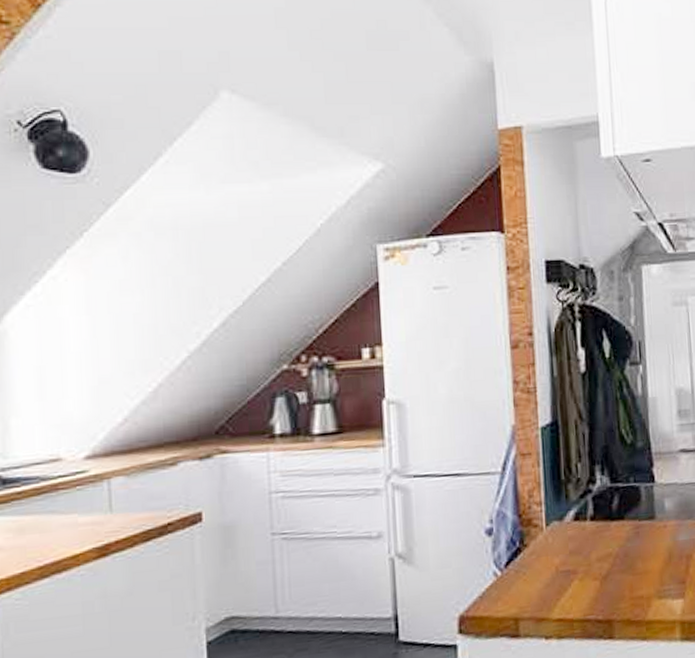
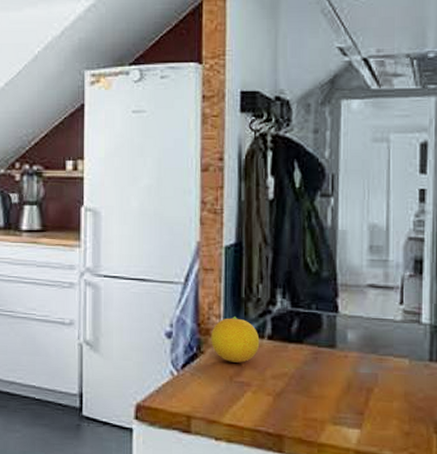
fruit: none [533,501,583,552] -> present [211,317,260,363]

